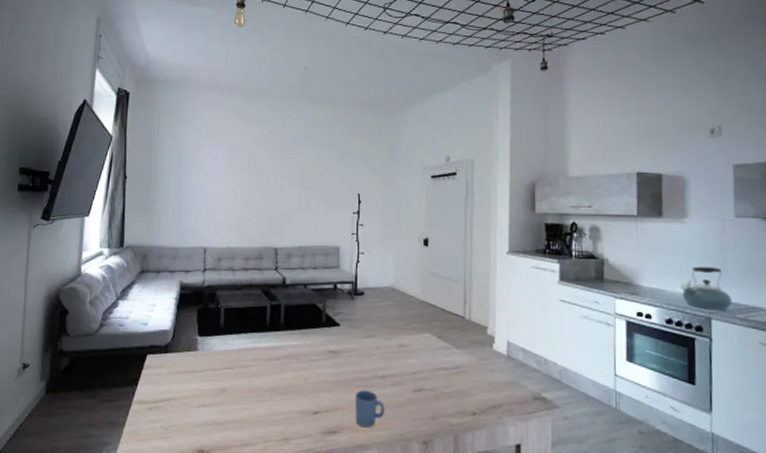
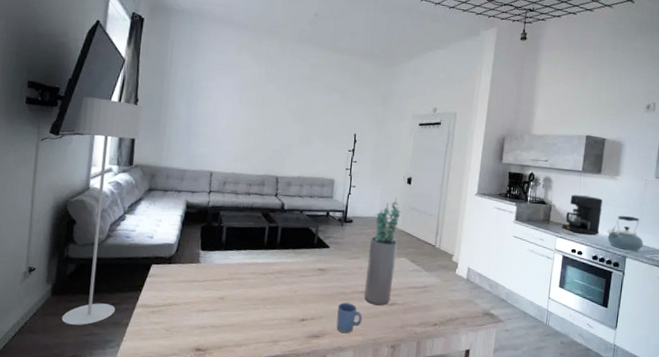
floor lamp: none [56,178,131,426] -> present [61,96,142,325]
vase: none [384,262,419,392] -> present [363,197,401,306]
coffee maker: none [620,245,671,293] -> present [562,194,602,235]

